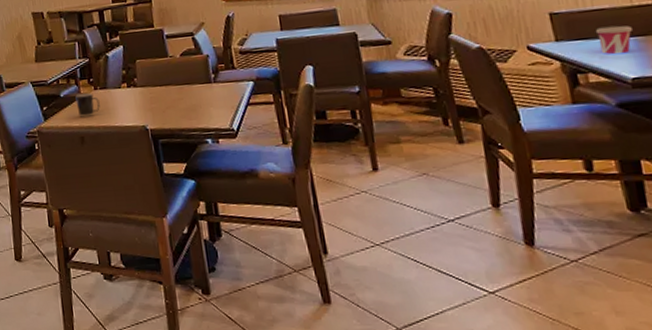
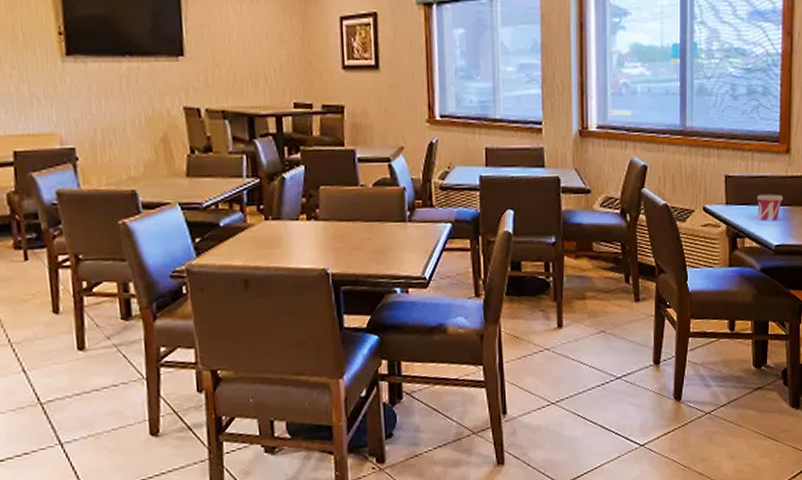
mug: present [75,93,100,117] -> none [239,224,271,254]

